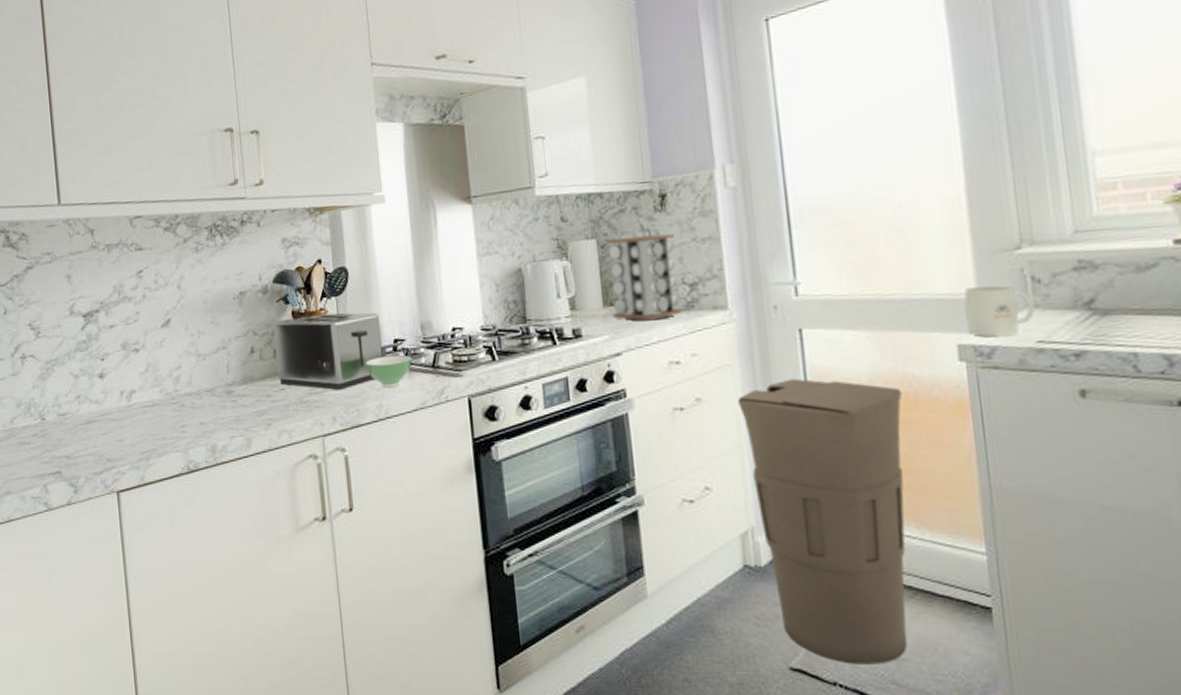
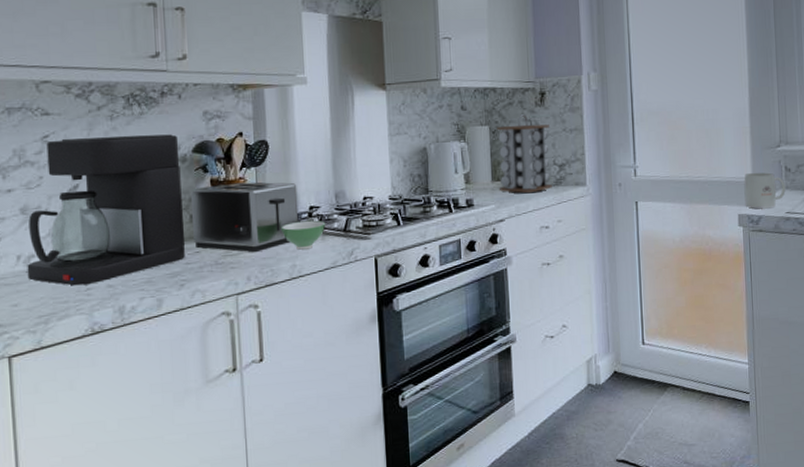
coffee maker: none [129,264,271,423] -> present [27,134,186,286]
trash can: present [737,378,907,665] -> none [589,239,702,452]

